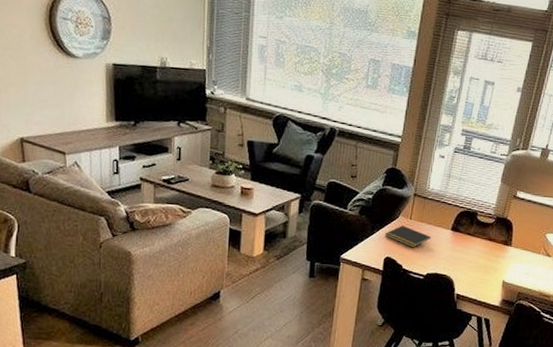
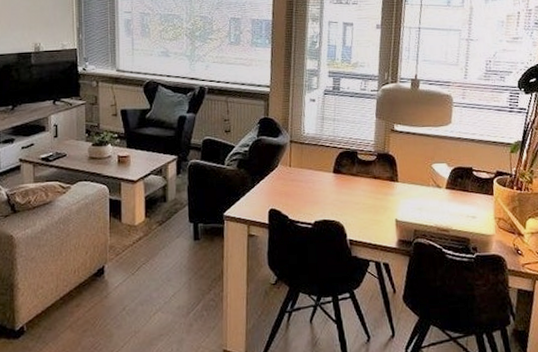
notepad: present [384,226,431,248] -> none [266,174,314,196]

